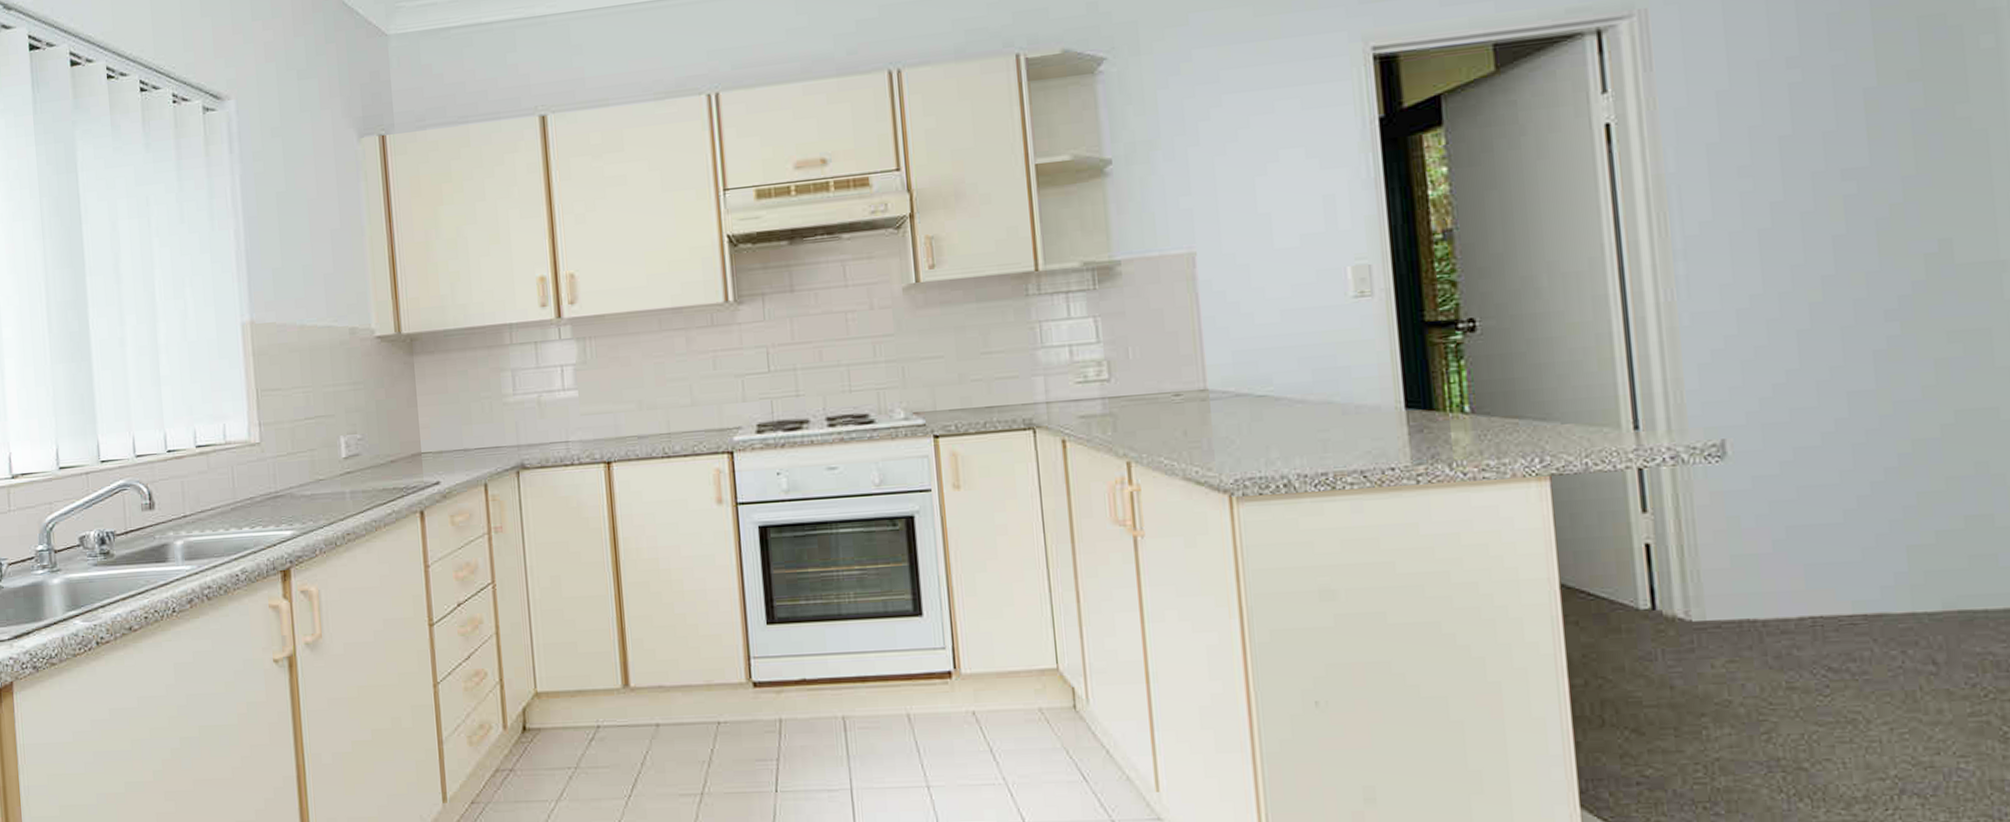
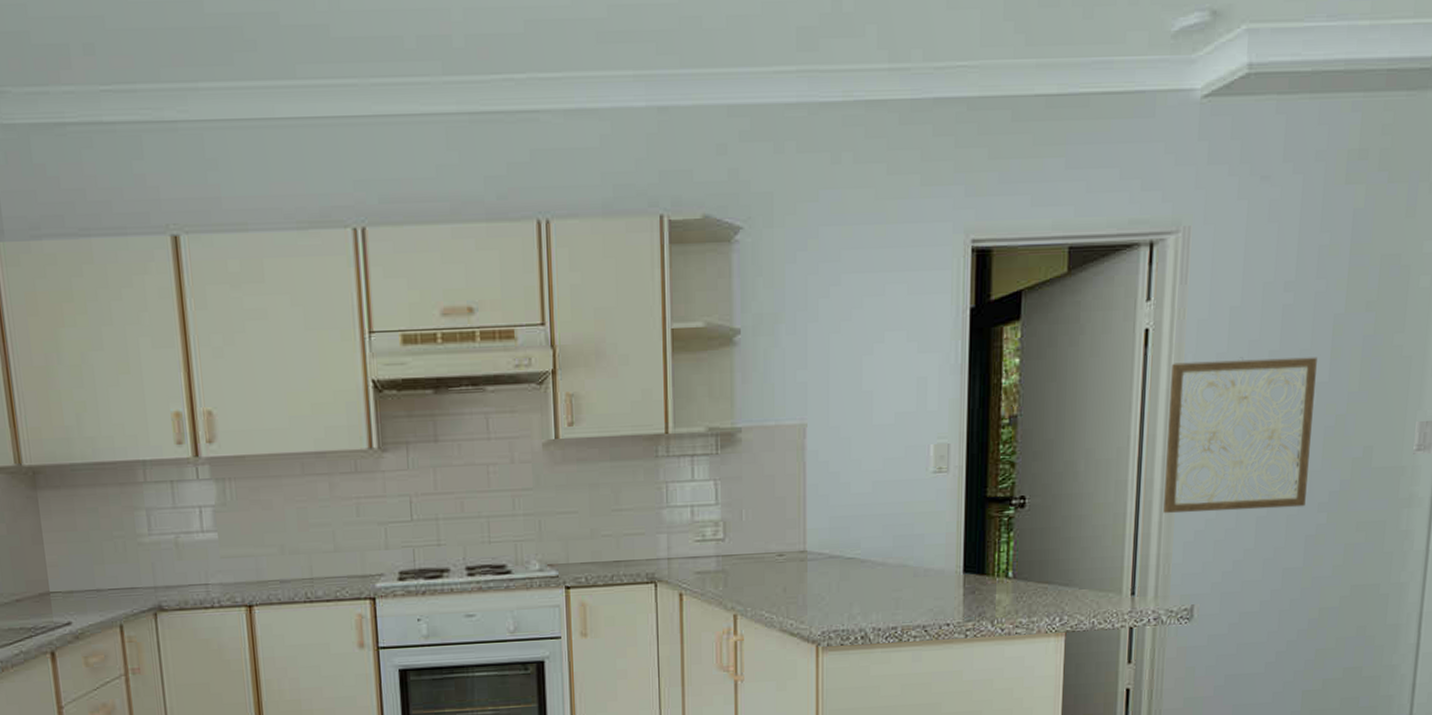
wall art: none [1648,138,1865,331] -> present [1163,357,1317,513]

